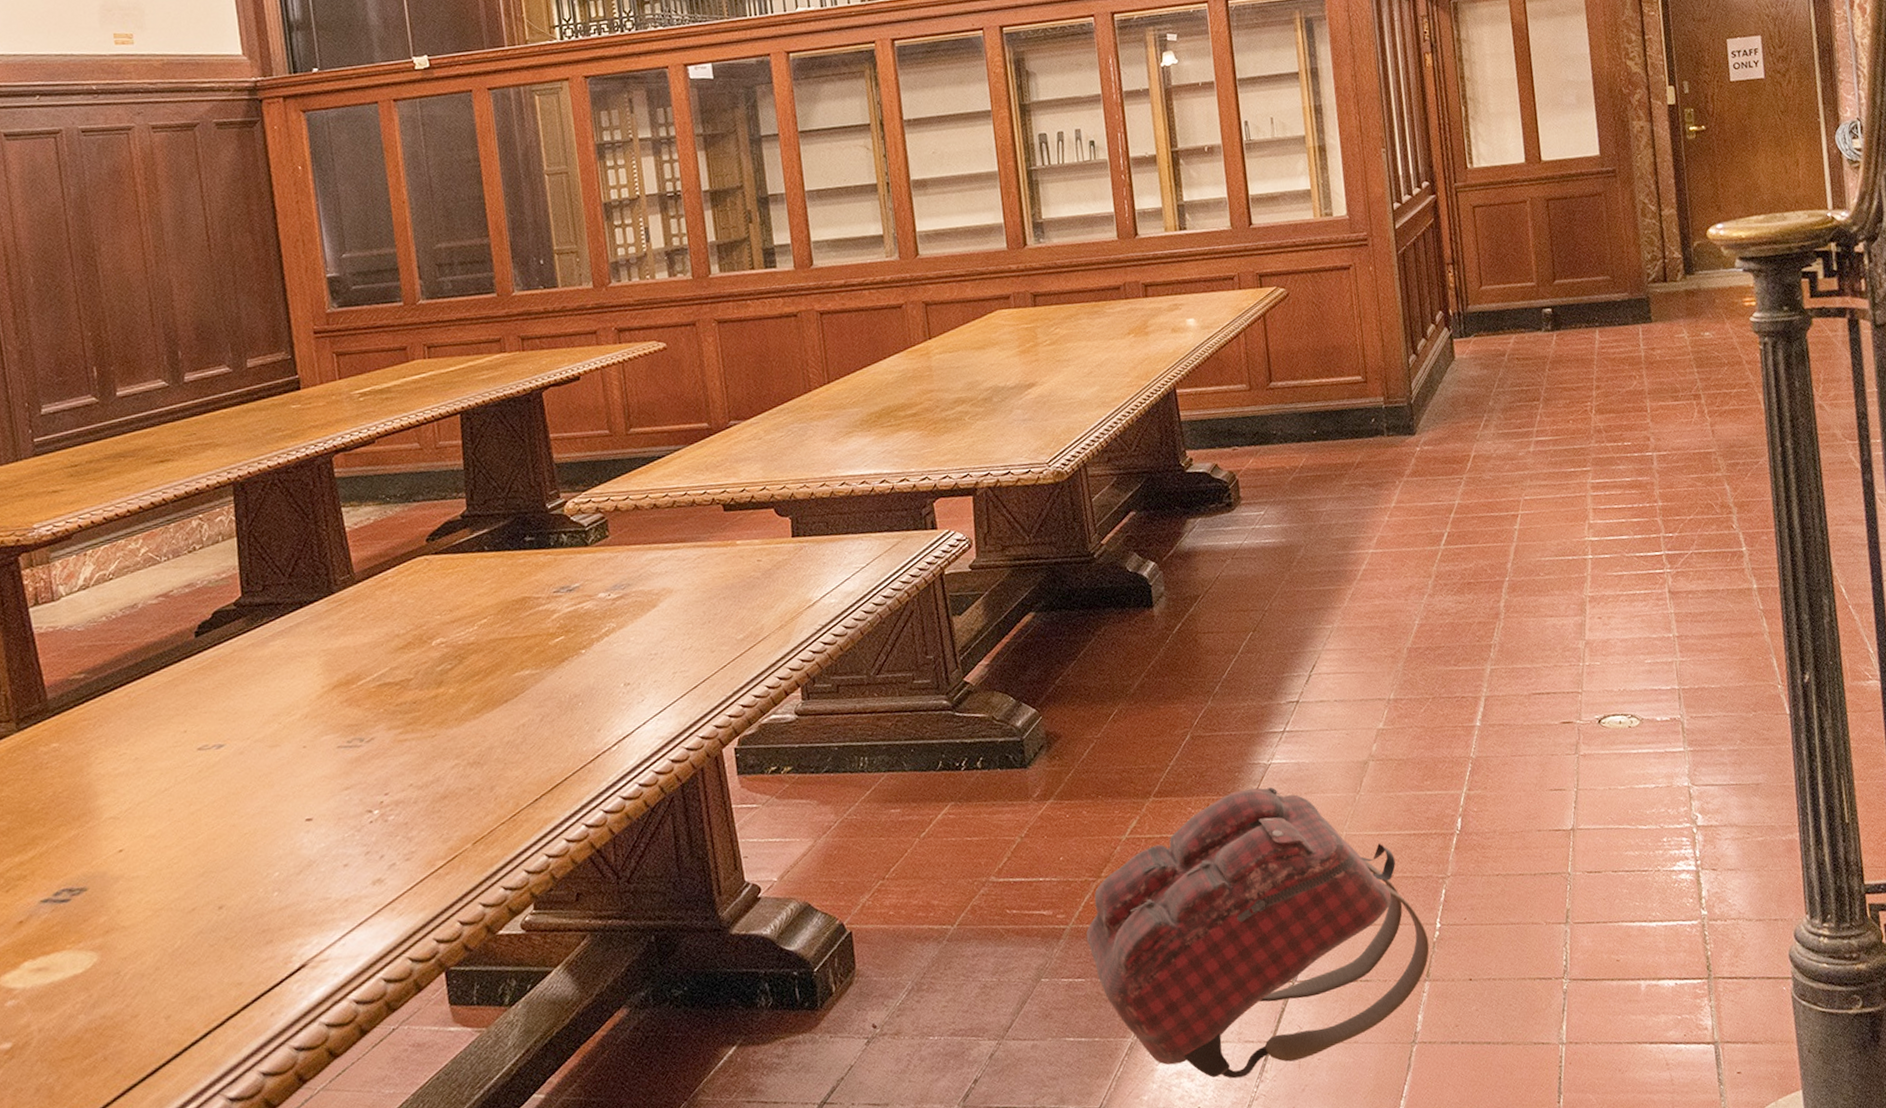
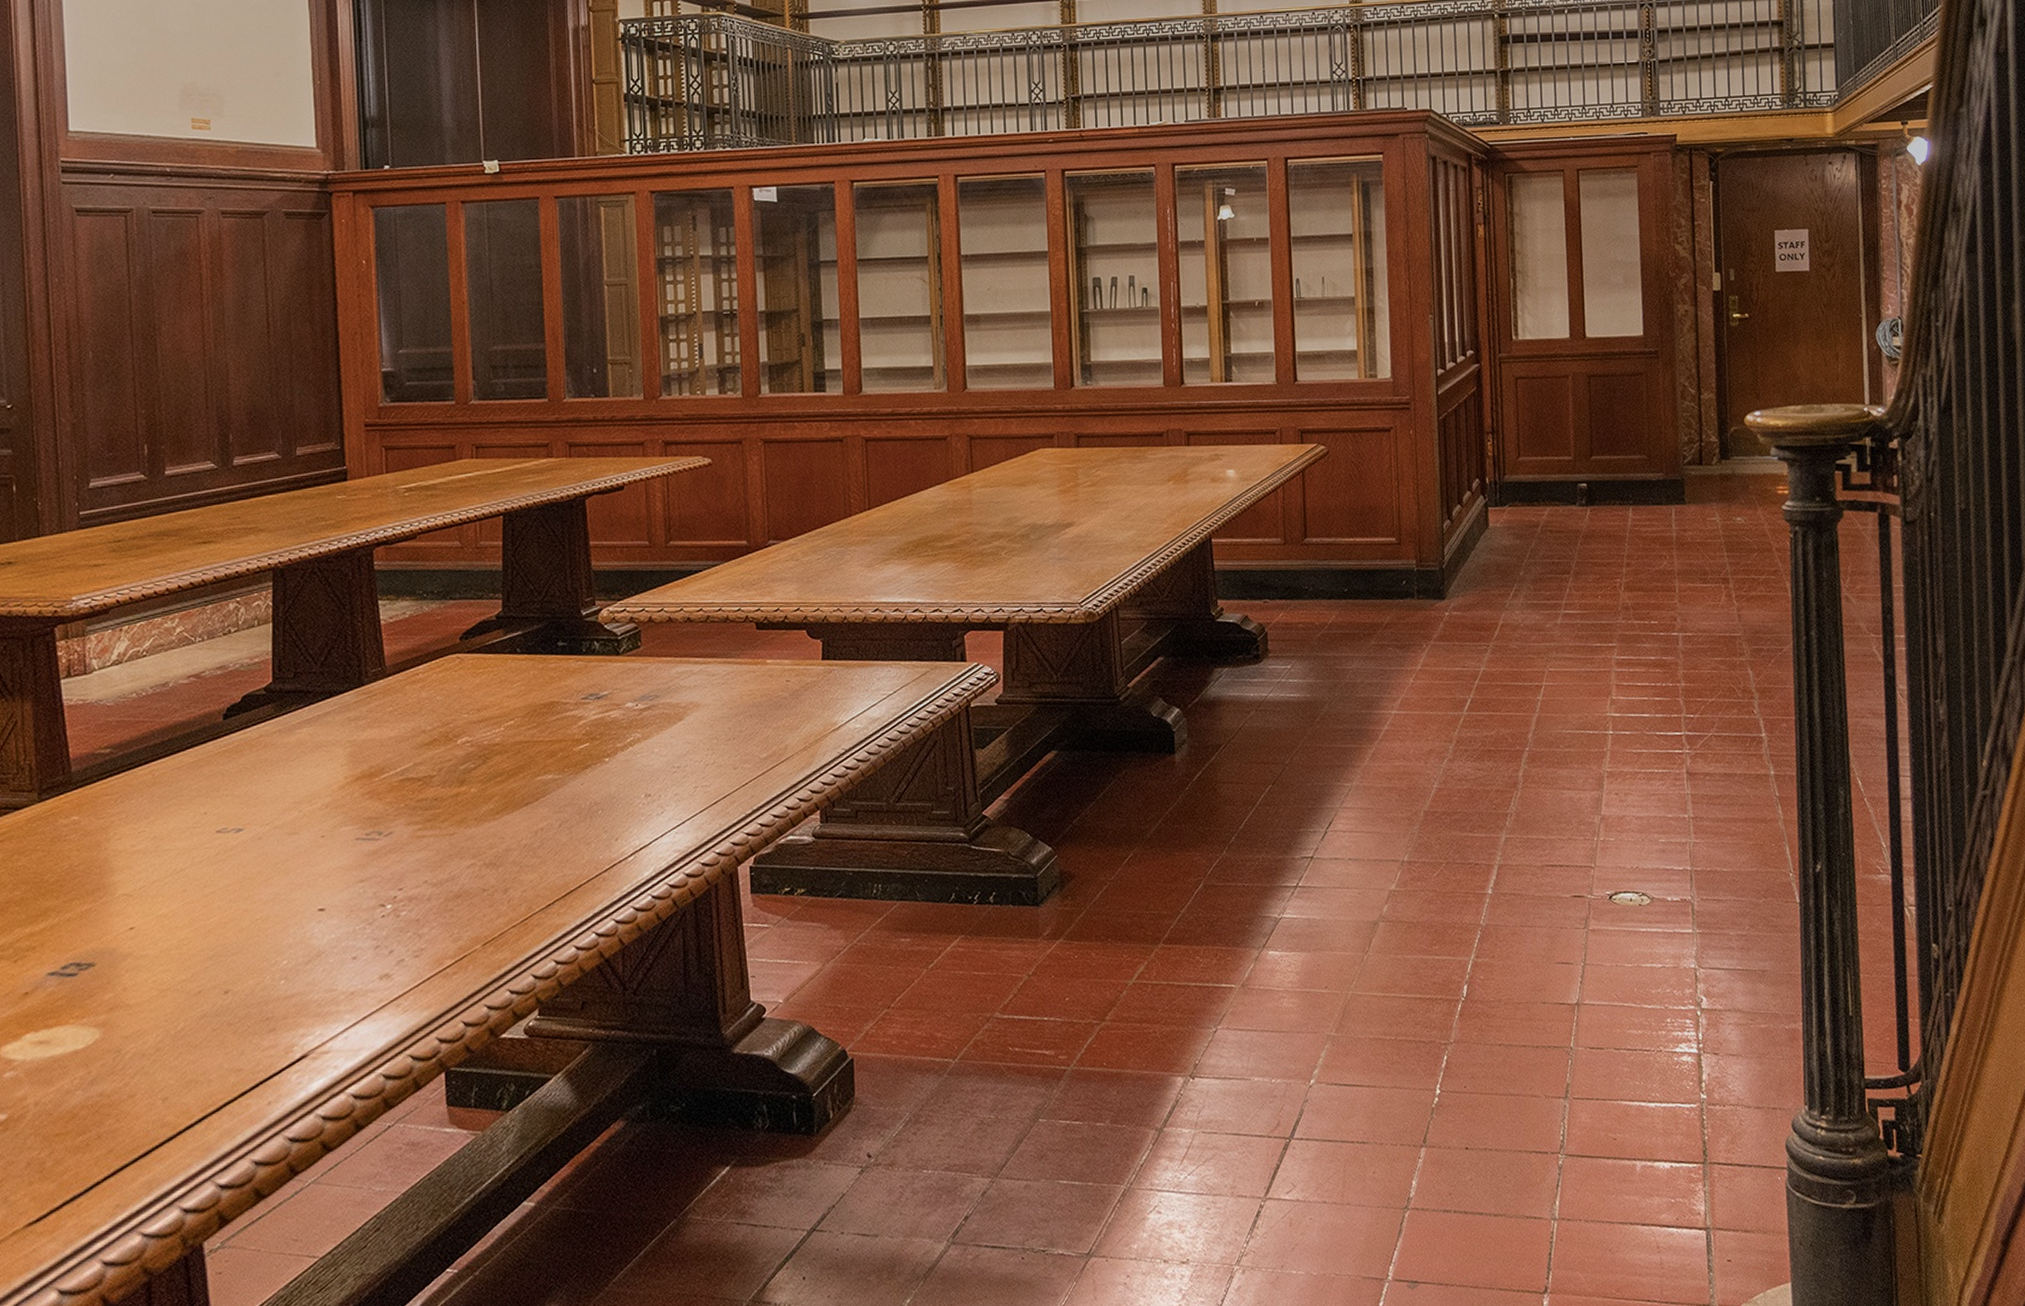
backpack: present [1086,787,1430,1079] -> none [1086,941,1428,1233]

